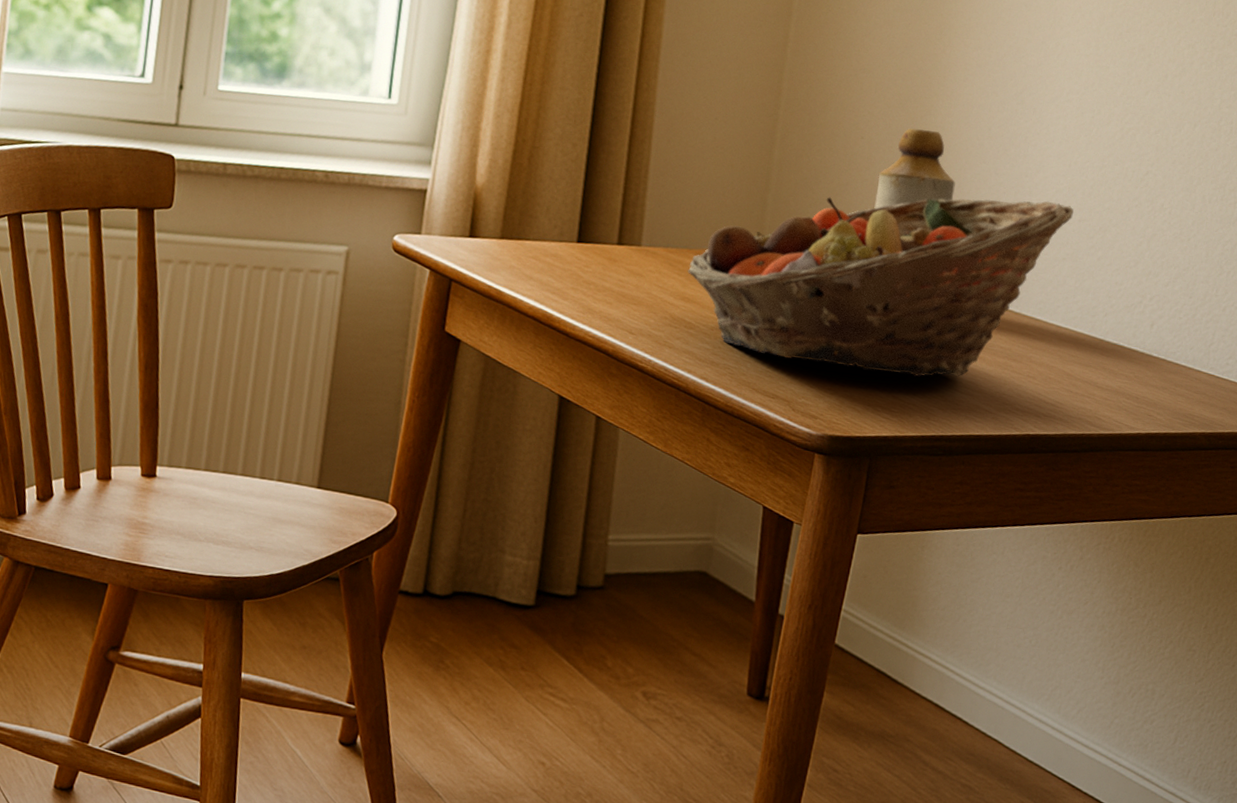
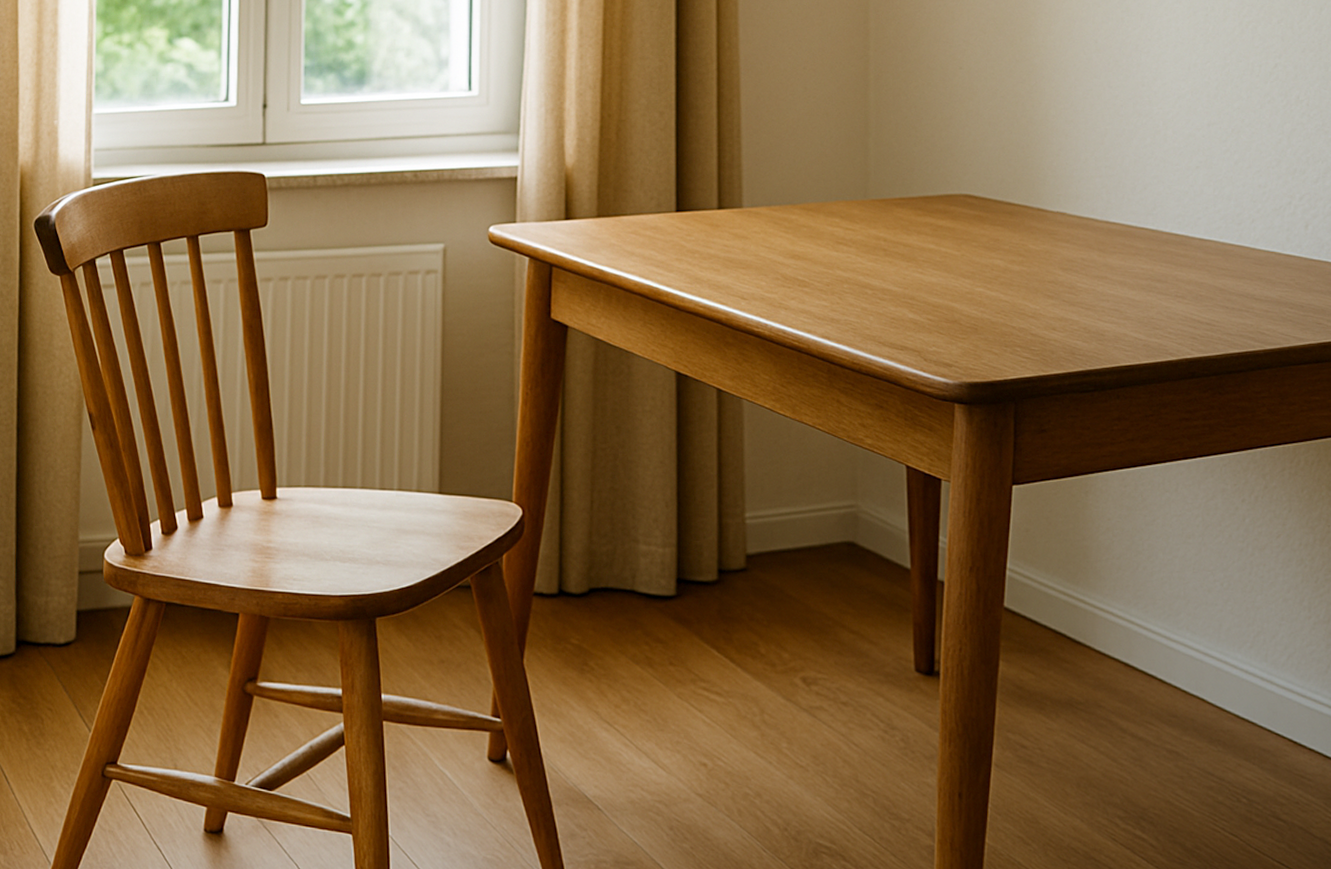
fruit basket: present [687,197,1074,377] -> none [794,108,1200,310]
bottle: present [874,128,956,209] -> none [983,52,1067,140]

